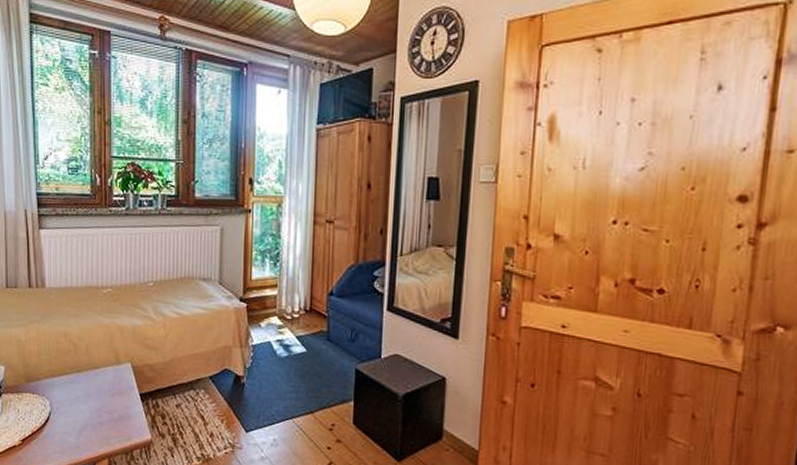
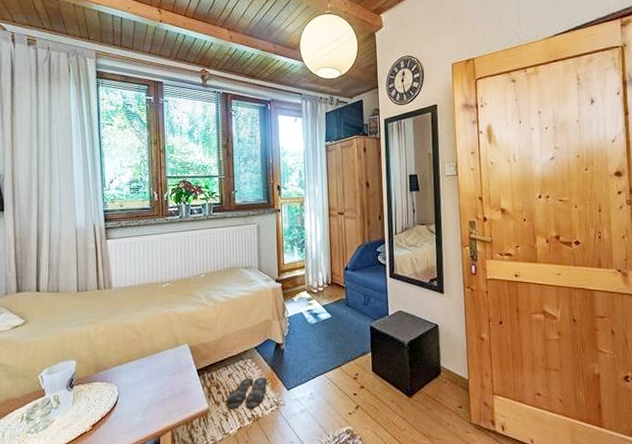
slippers: none [173,411,221,448] -> present [227,376,267,411]

